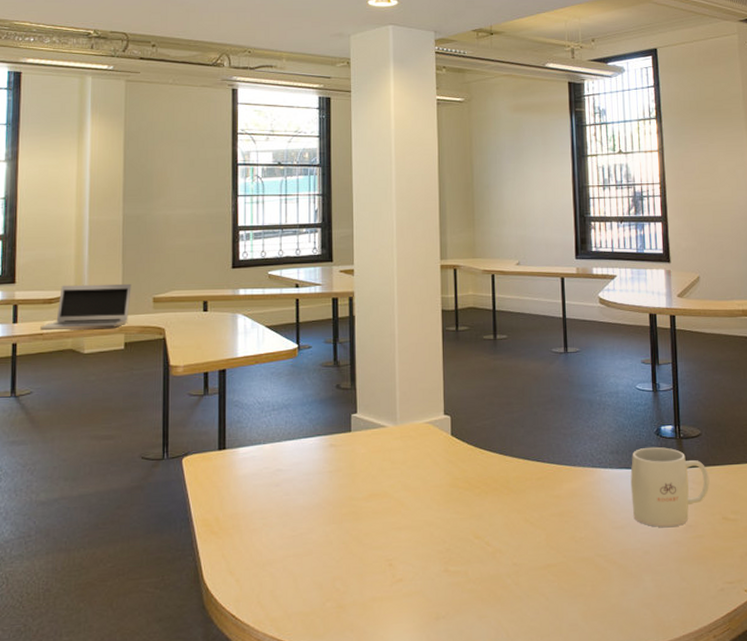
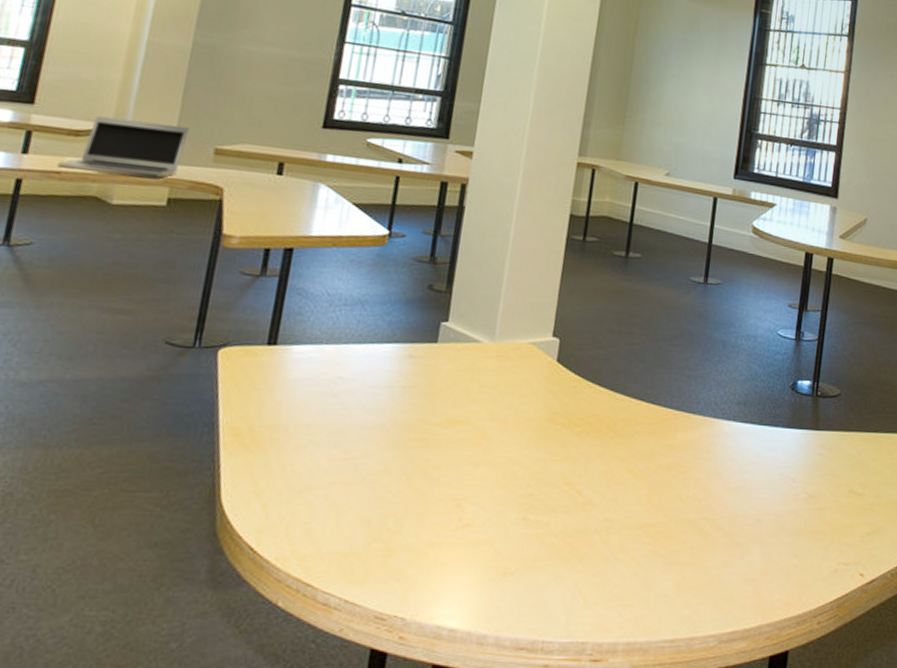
mug: present [630,446,710,528] -> none [751,402,842,496]

